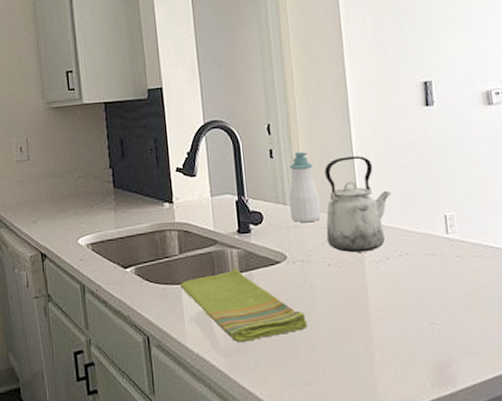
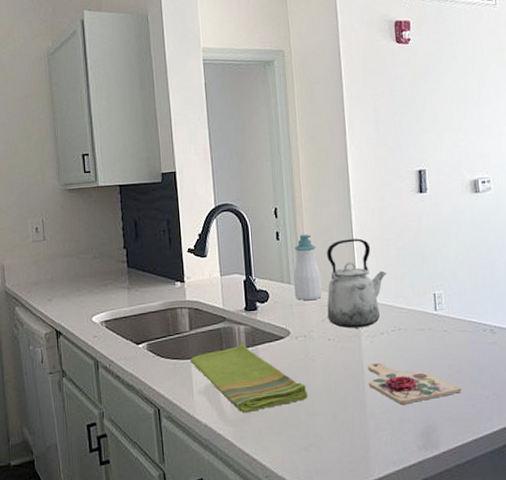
cutting board: none [372,291,479,336] -> present [367,363,462,405]

